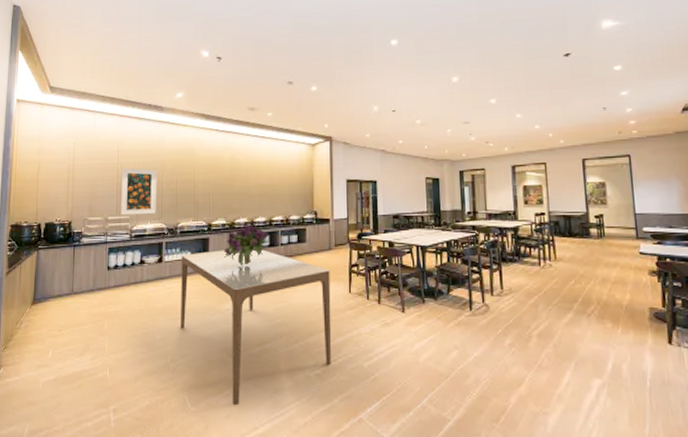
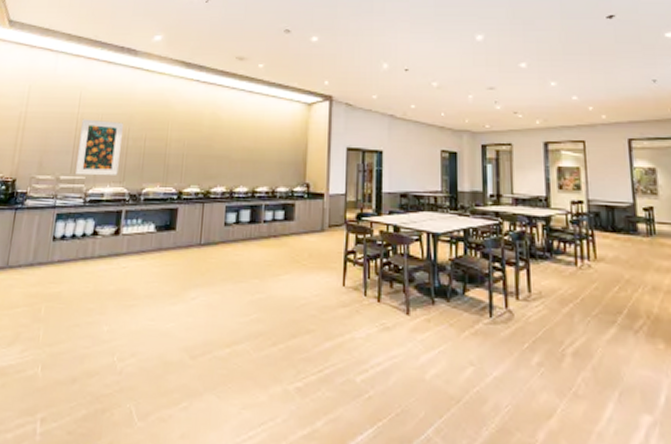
dining table: present [181,249,332,406] -> none [134,224,321,423]
bouquet: present [223,225,269,265] -> none [193,196,250,244]

